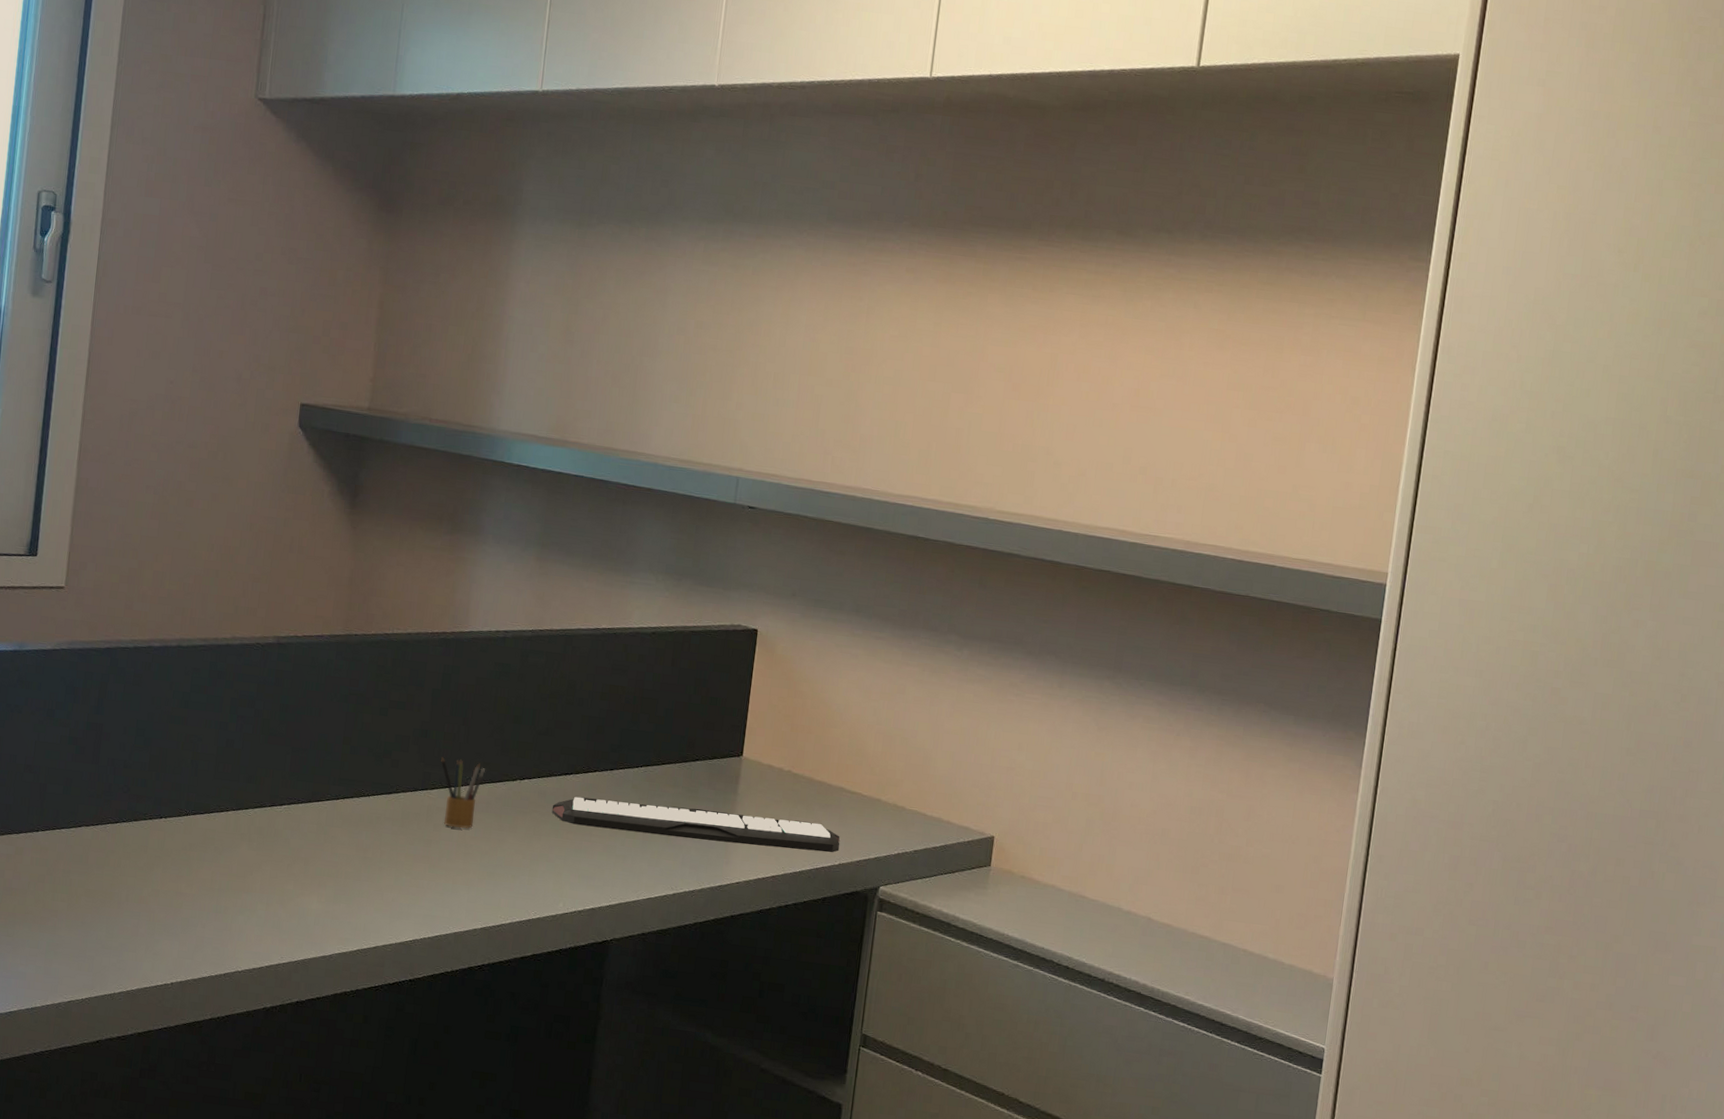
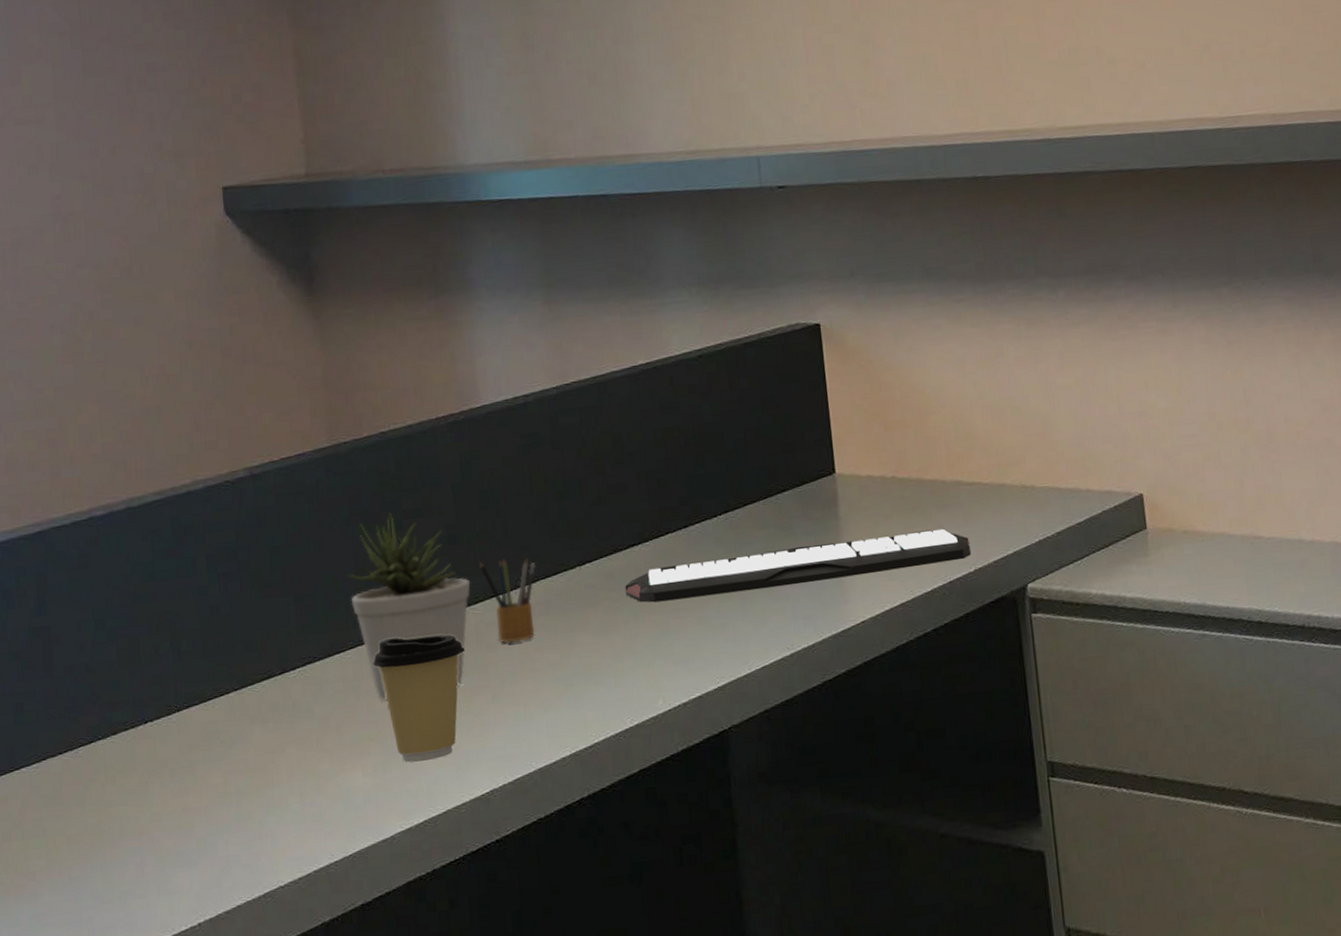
potted plant: none [335,700,432,852] -> present [346,513,471,702]
coffee cup: none [341,799,416,905] -> present [372,634,465,763]

